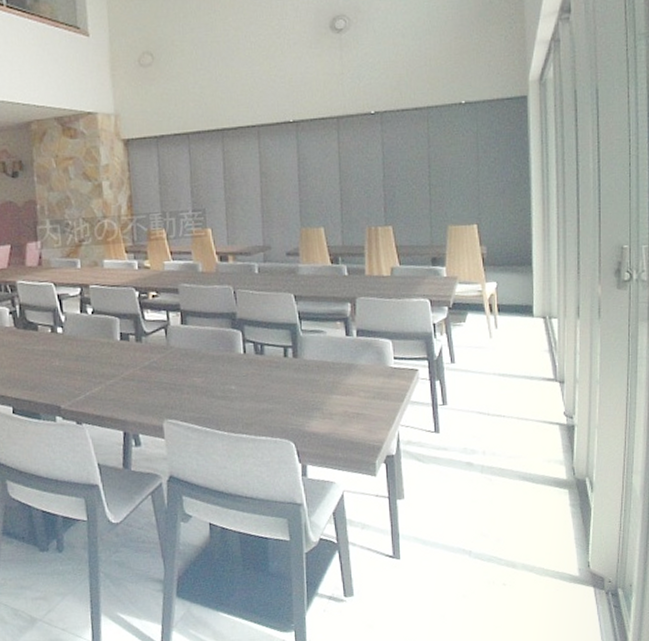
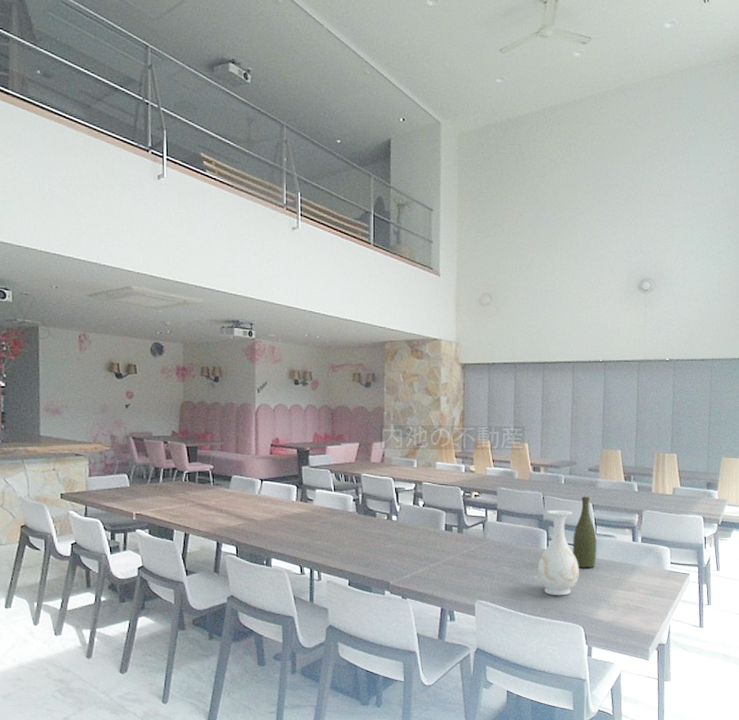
vase: none [233,304,286,408] -> present [537,510,580,596]
bottle: none [273,287,304,372] -> present [572,497,597,568]

